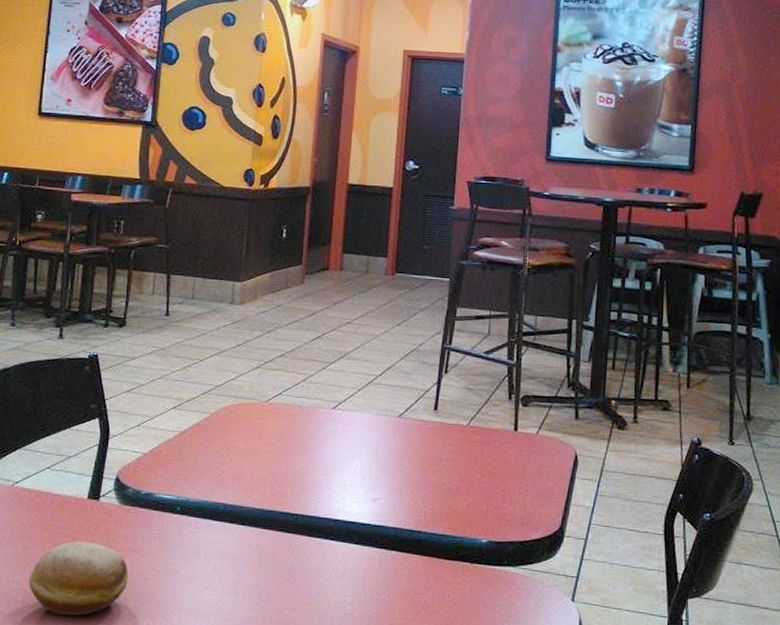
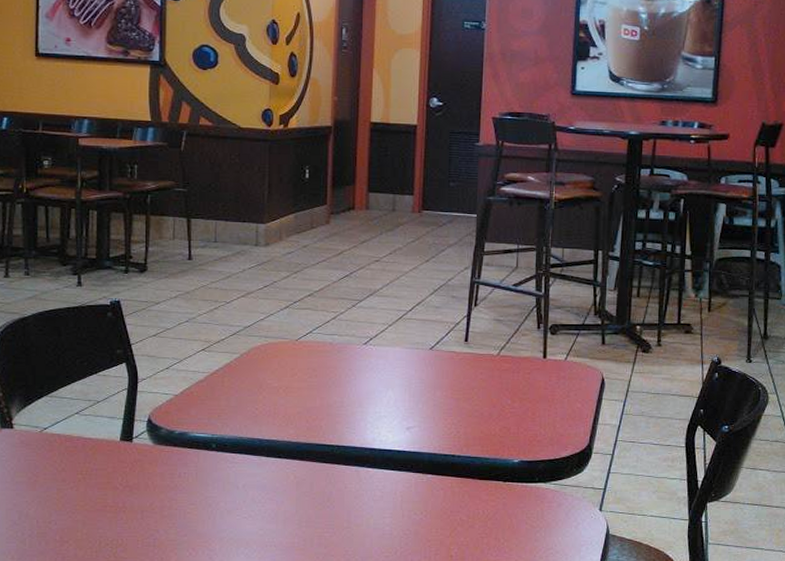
donut: present [28,541,129,617] -> none [65,482,167,552]

